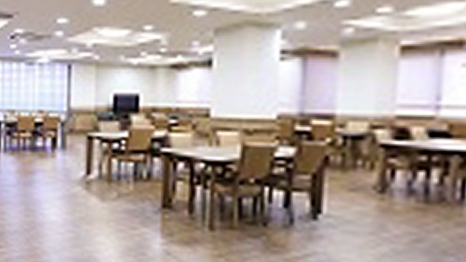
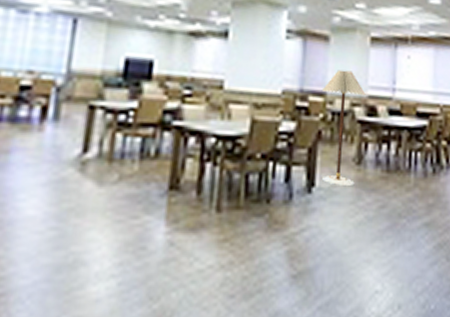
floor lamp: none [328,88,393,216] -> present [321,69,366,187]

